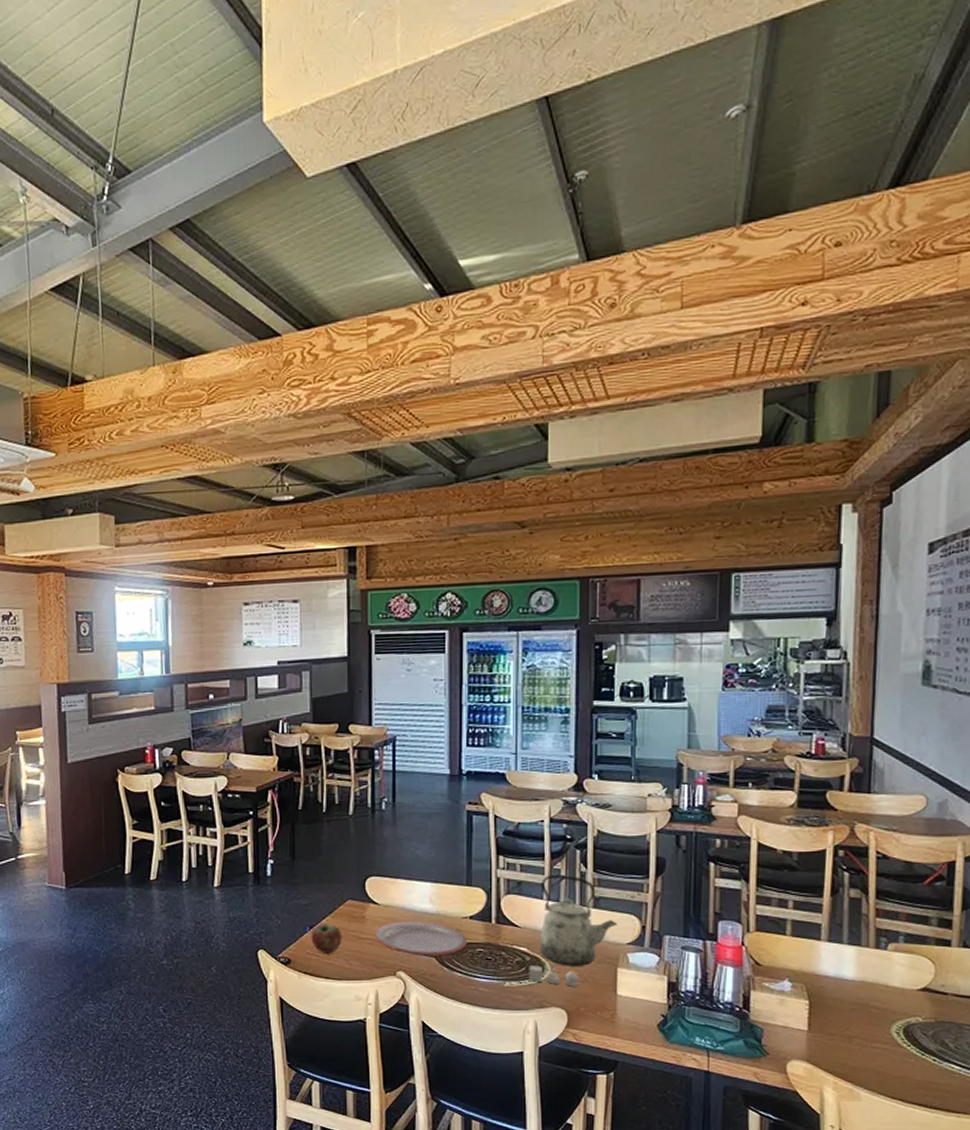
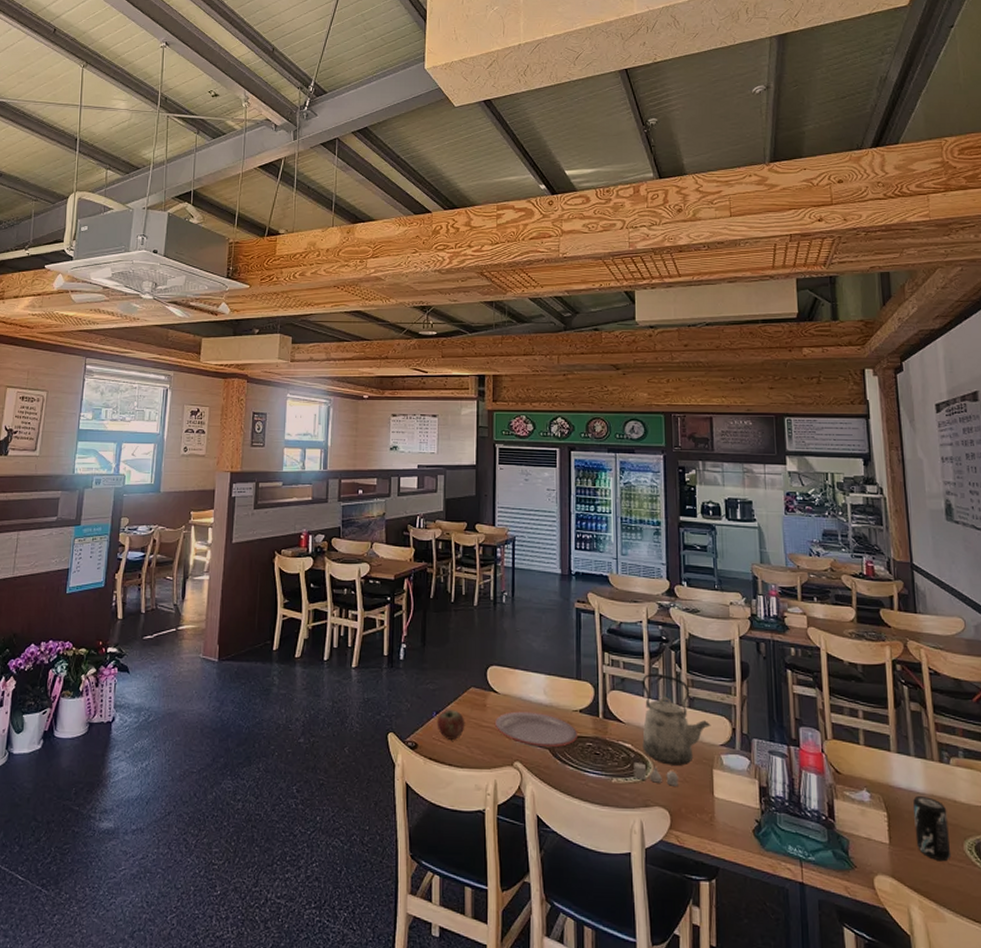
beverage can: none [838,982,877,1045] -> present [913,795,952,862]

